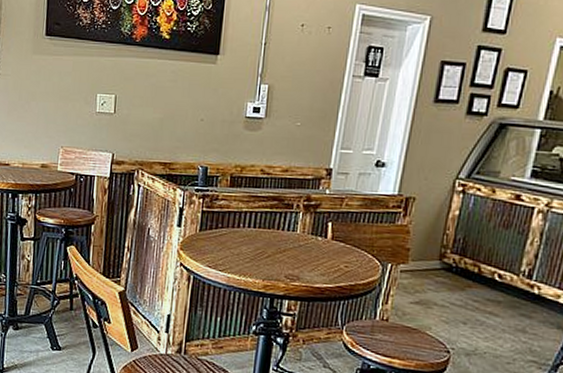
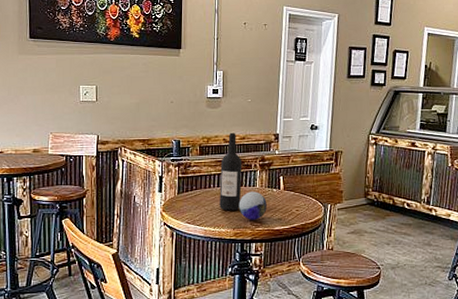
wine bottle: none [248,162,282,259] -> present [219,132,243,211]
decorative orb: none [272,237,308,273] -> present [238,191,267,220]

